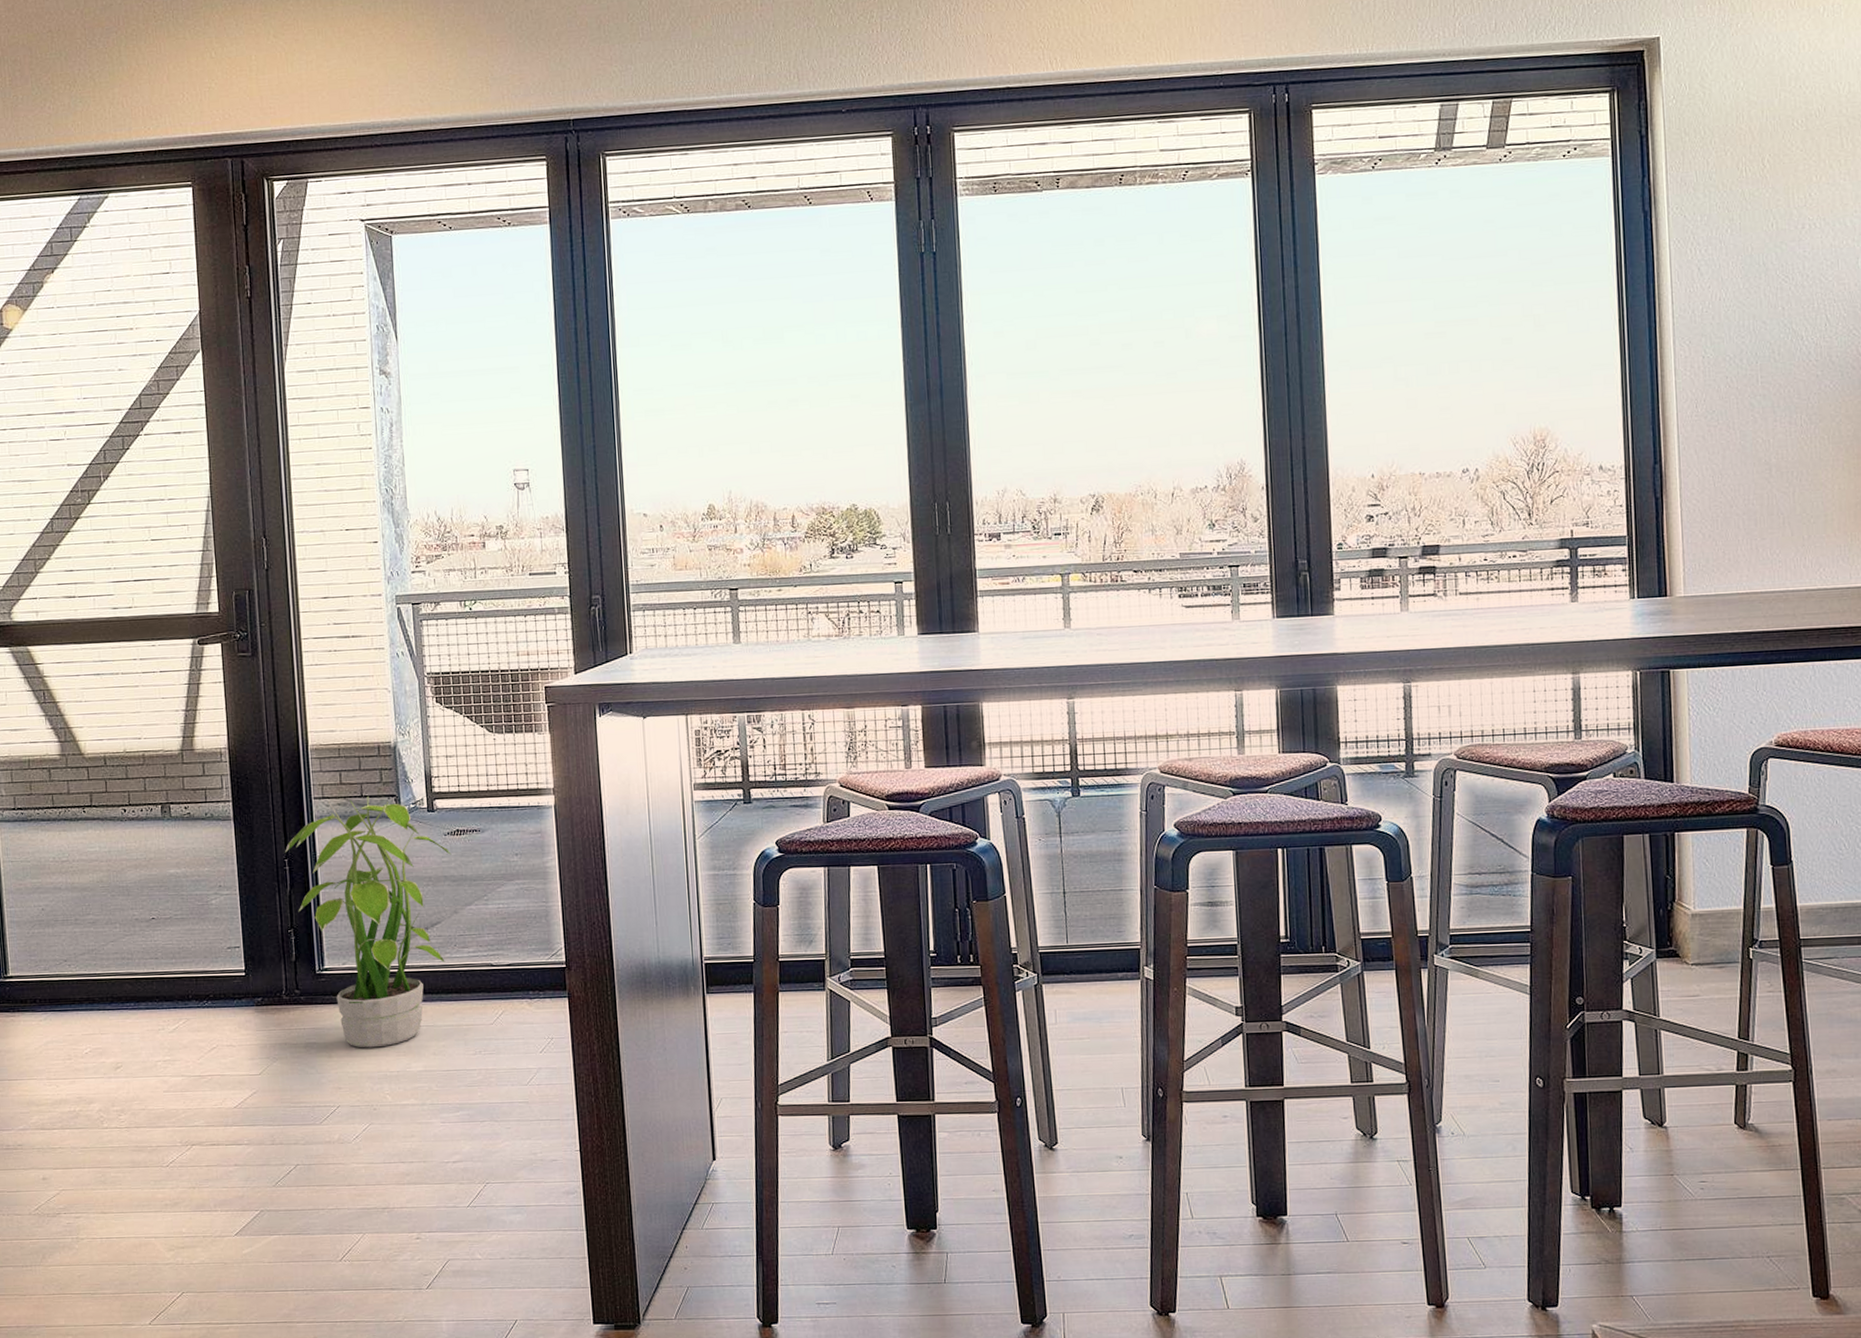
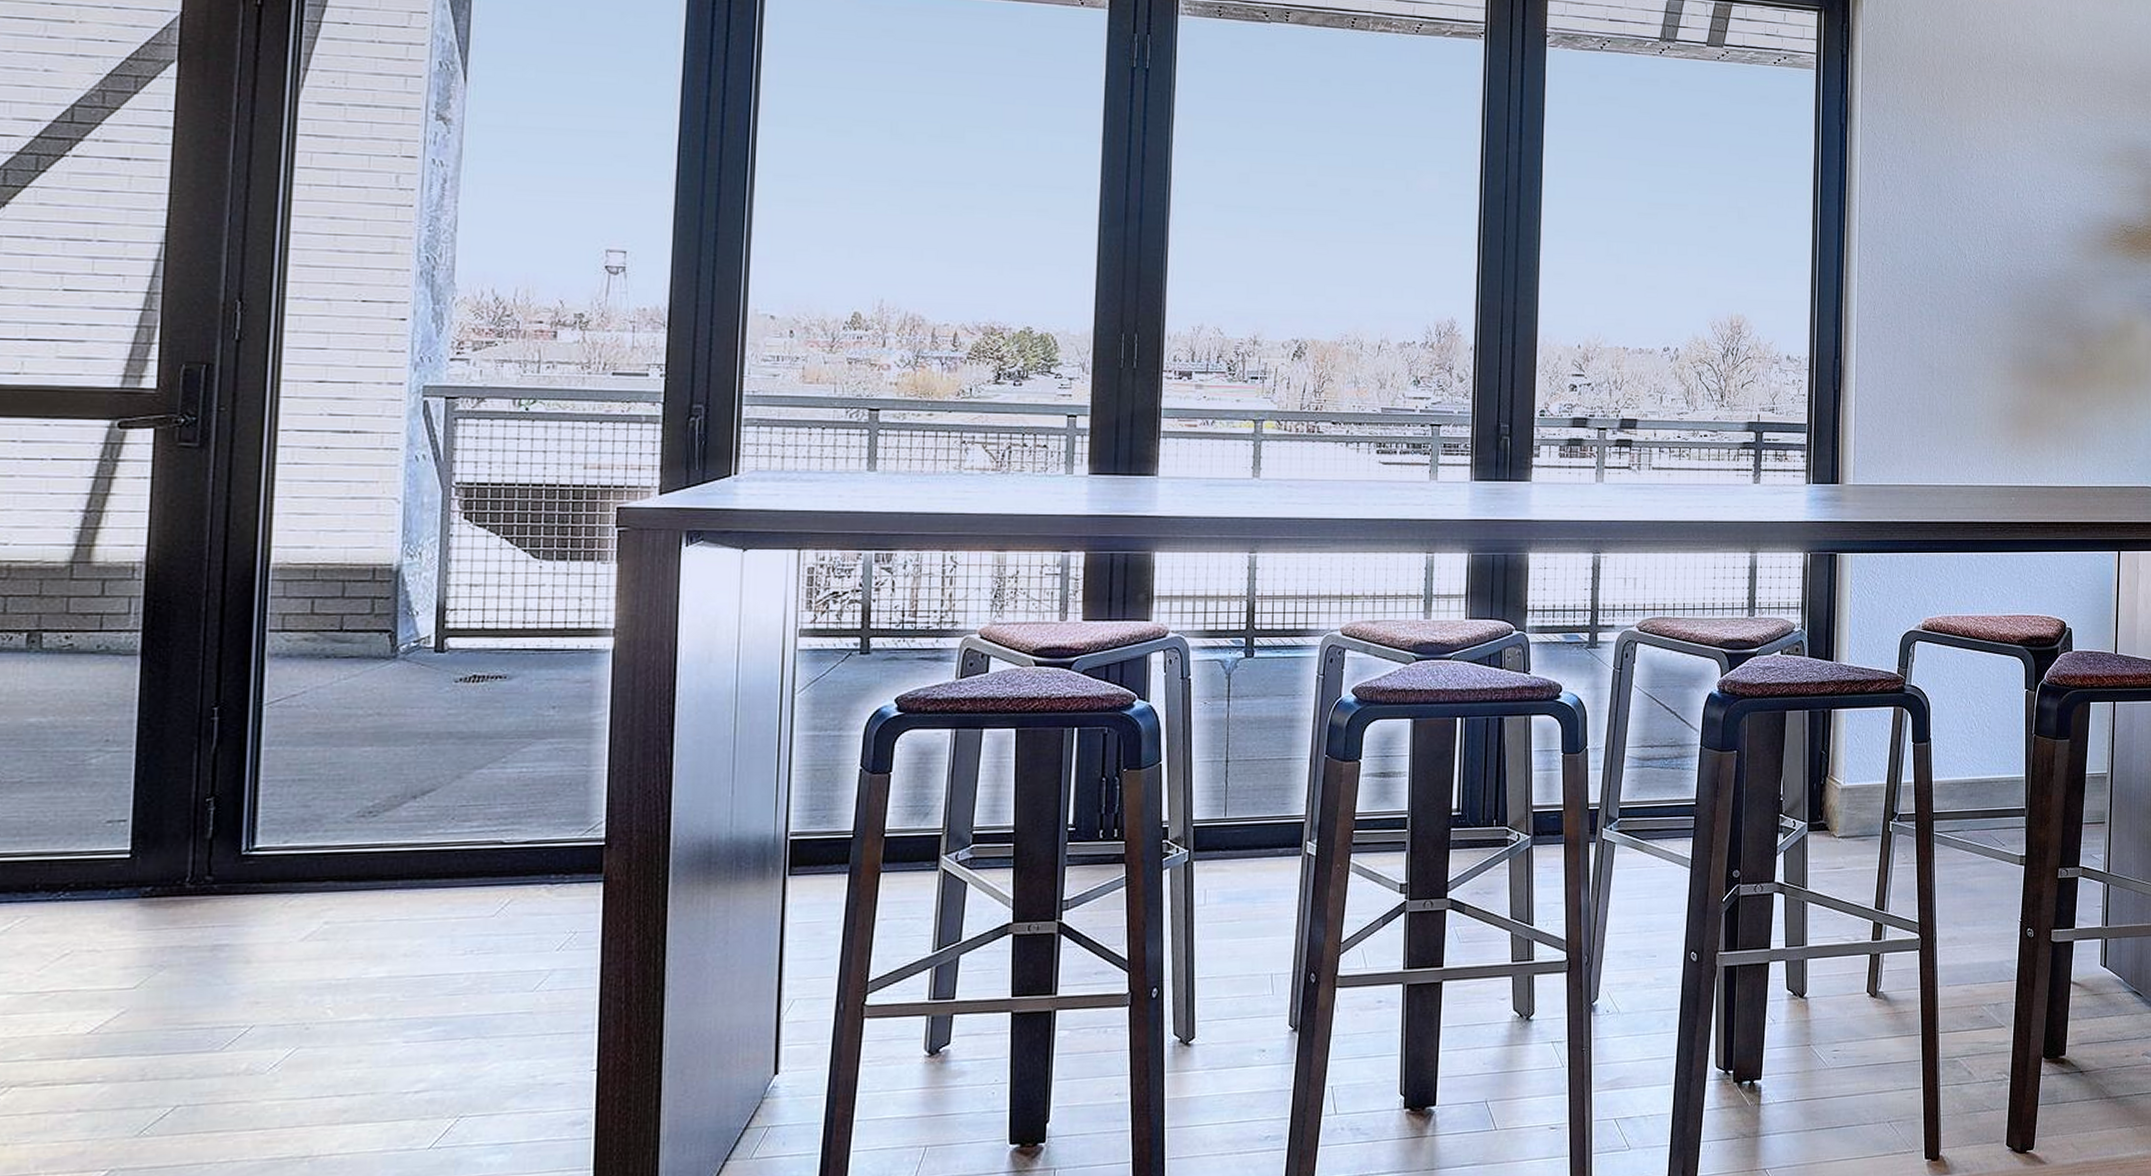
potted plant: present [285,797,452,1048] -> none [216,631,462,950]

